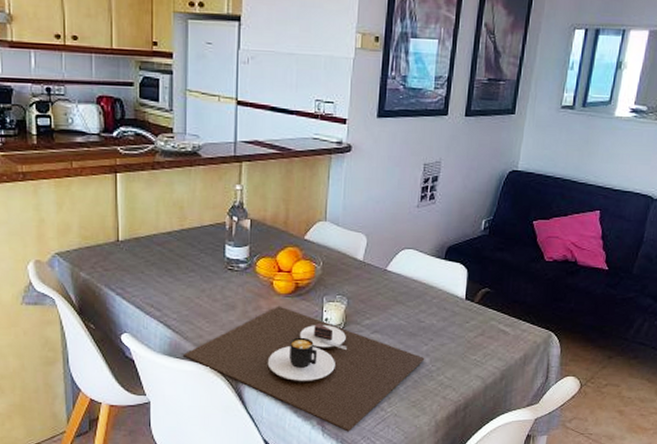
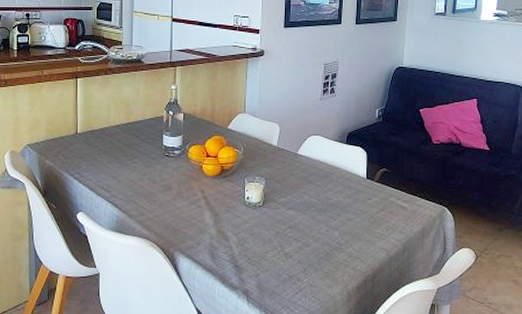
place setting: present [184,305,425,432] -> none [128,186,335,301]

